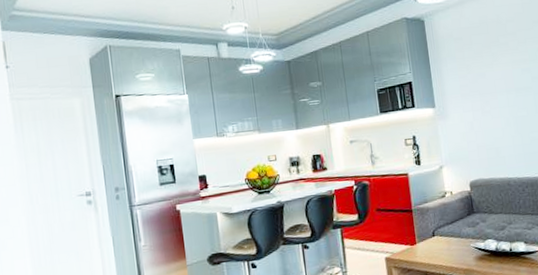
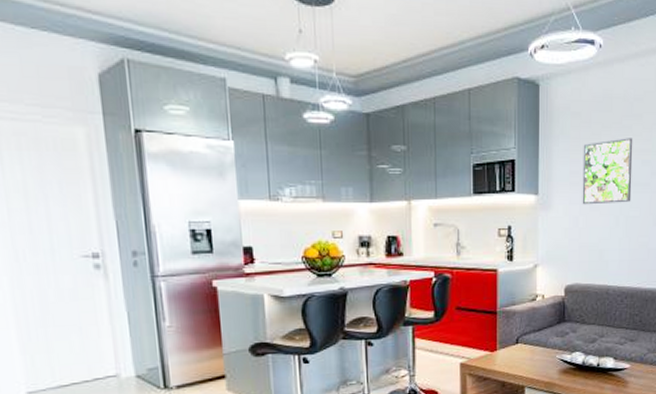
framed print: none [468,52,518,111] -> present [582,138,633,205]

